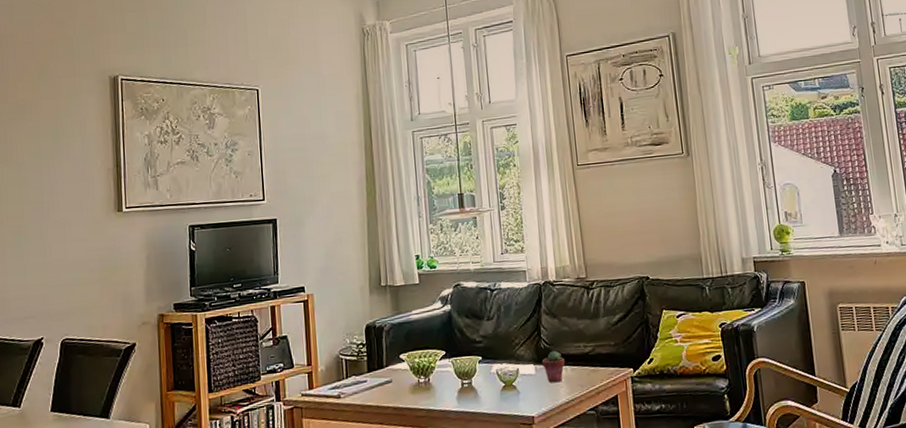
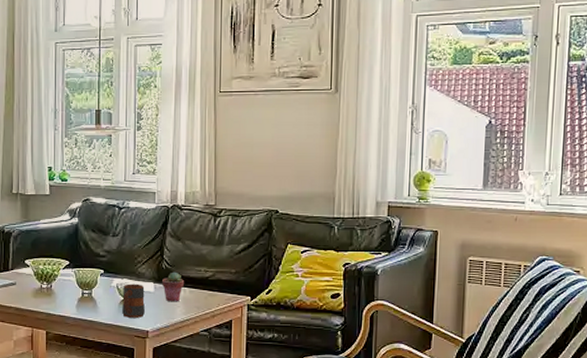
mug: none [503,367,528,405] -> present [122,283,145,318]

